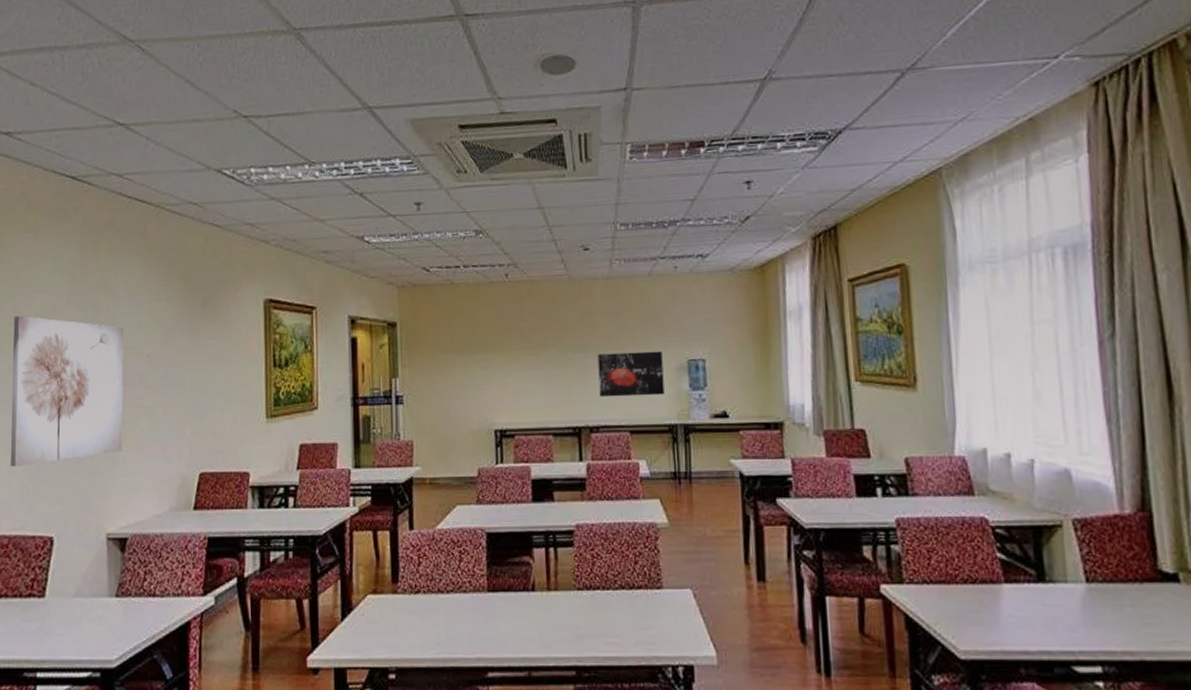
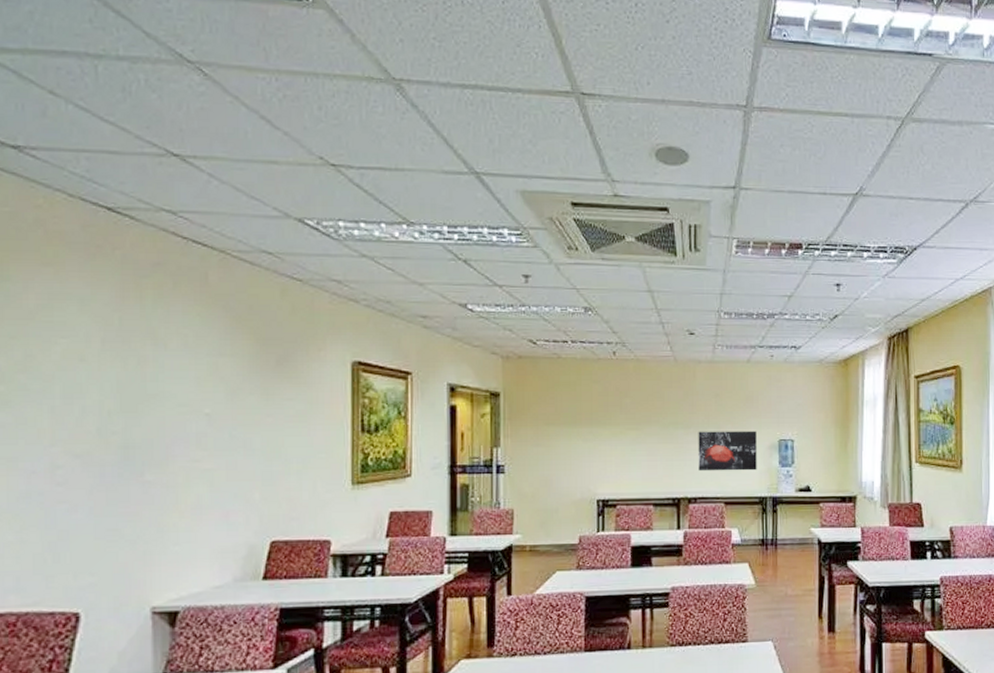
wall art: present [10,315,124,467] -> none [19,361,177,535]

